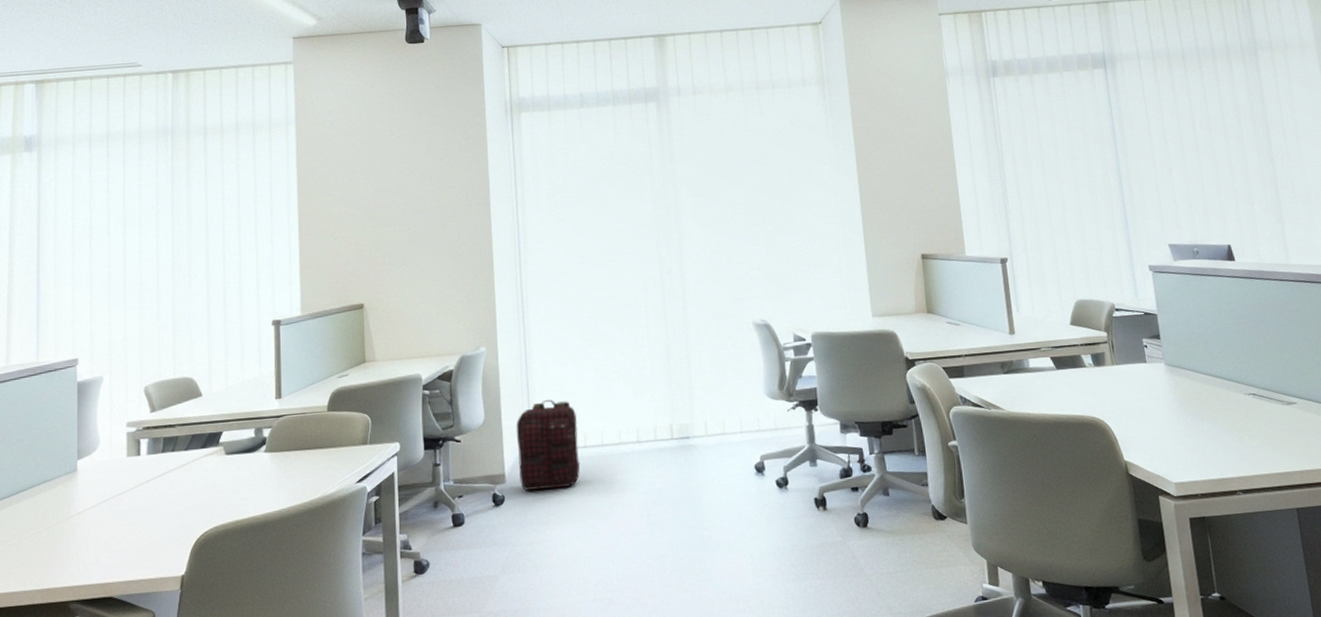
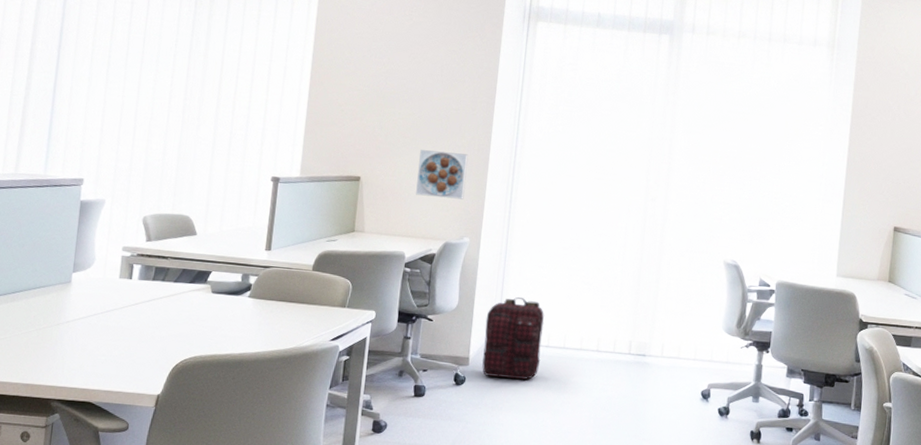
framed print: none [421,260,474,312] -> present [416,150,469,200]

